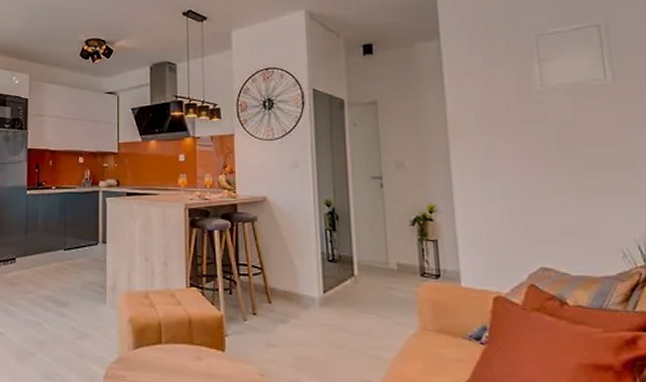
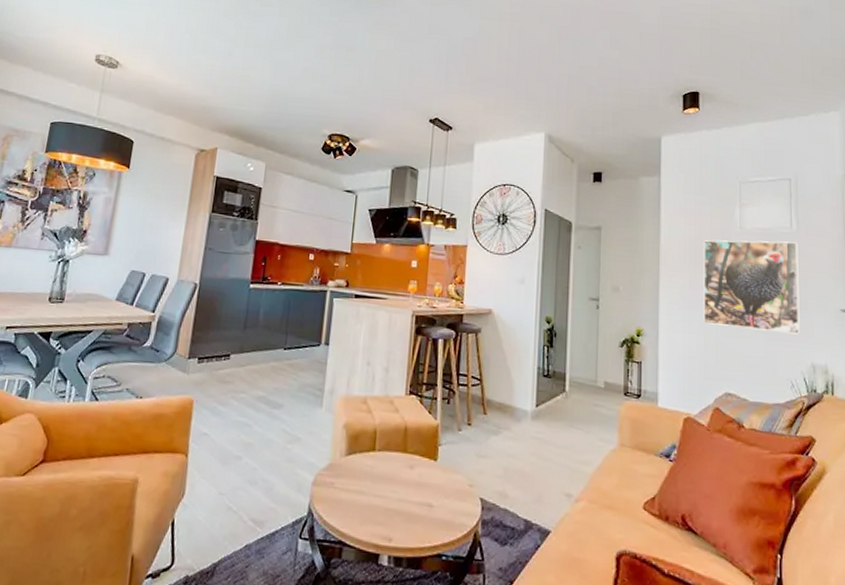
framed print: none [498,95,628,198] -> present [703,240,800,335]

